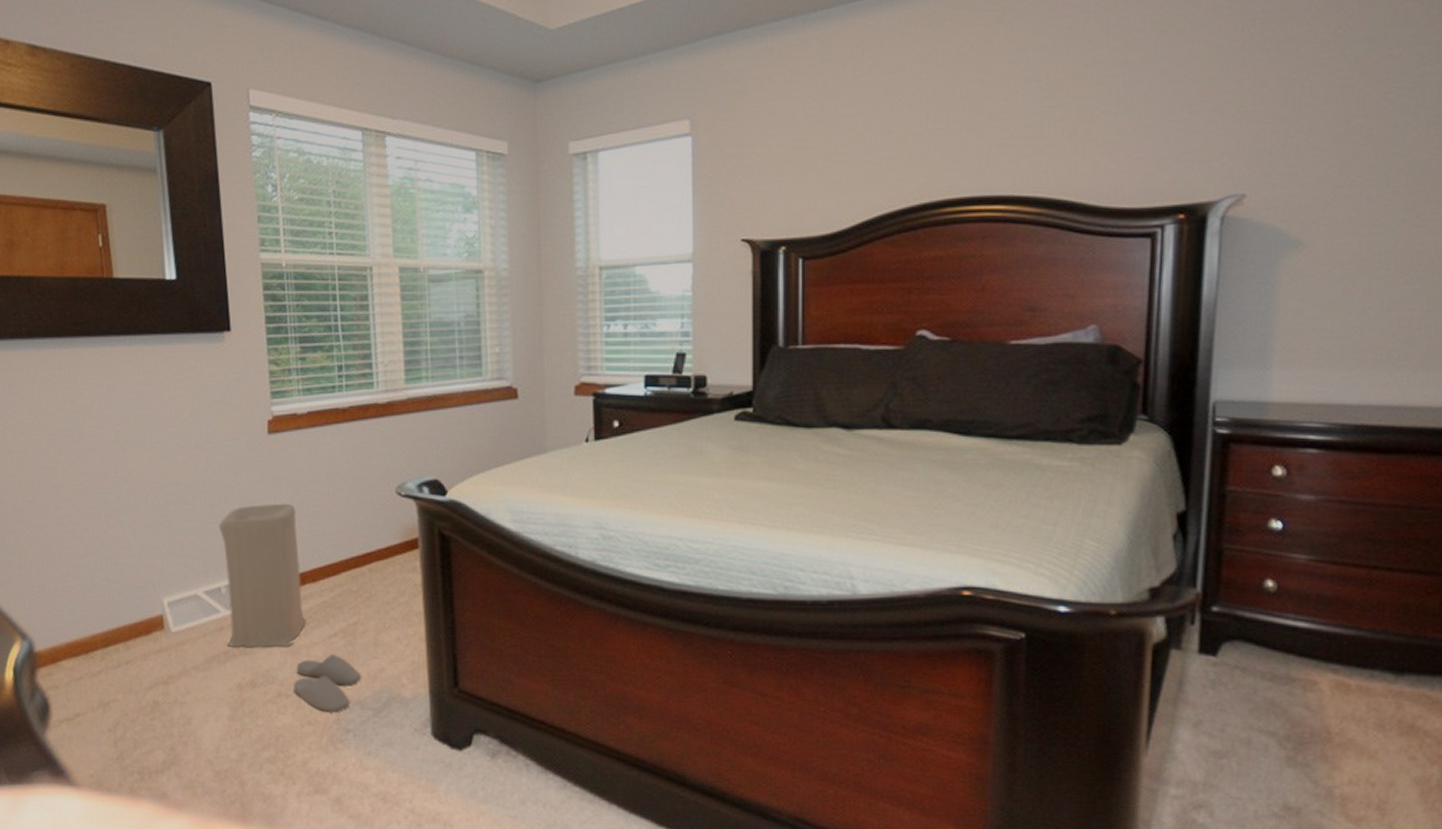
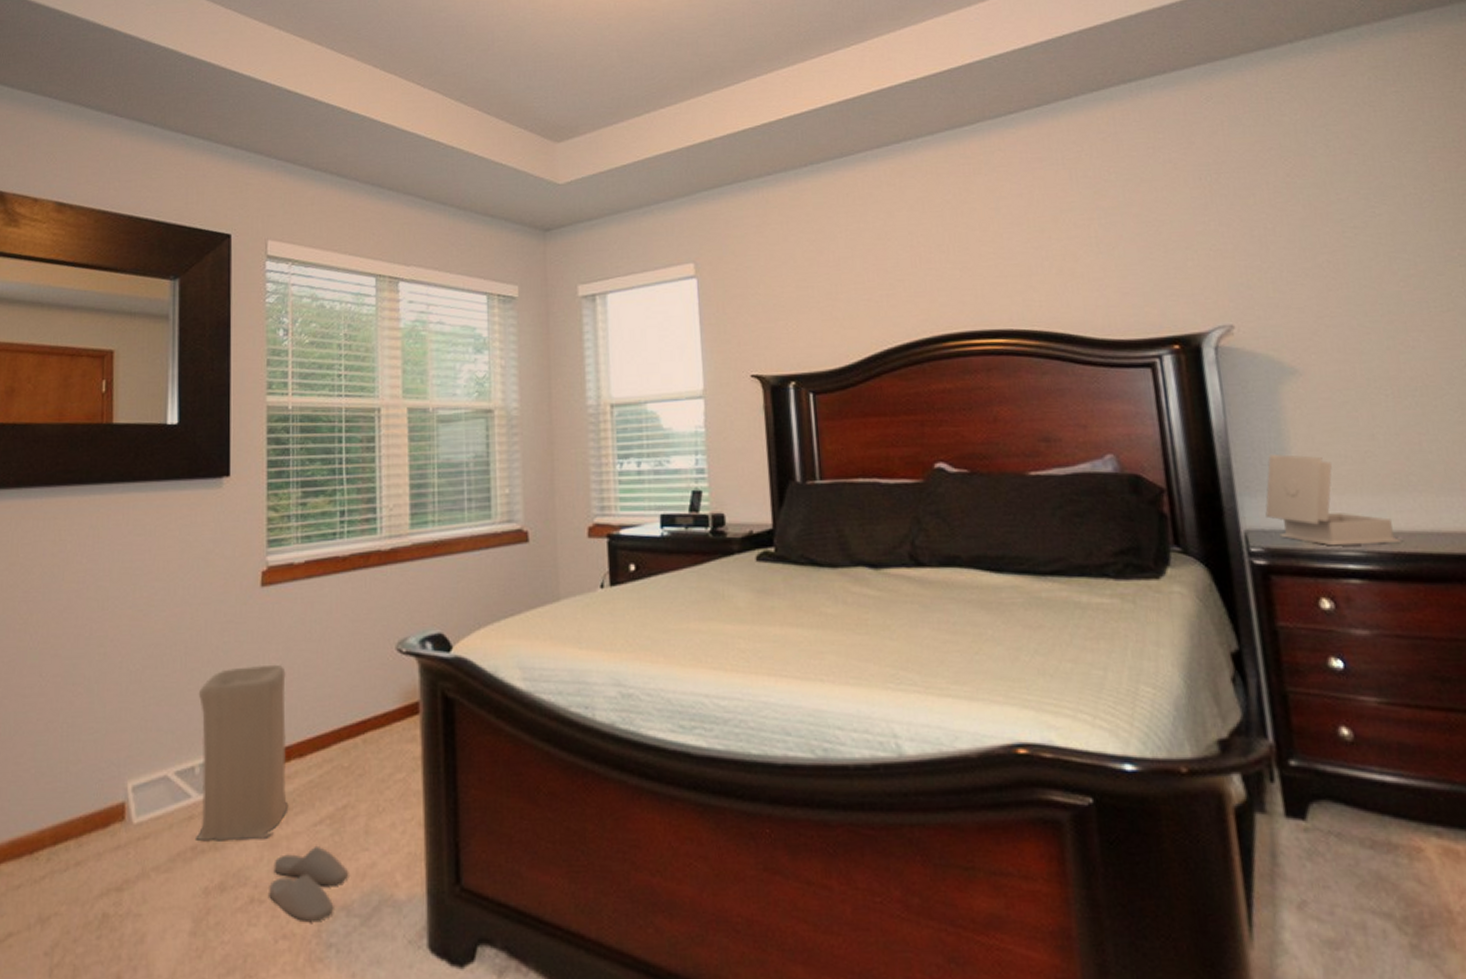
jewelry box: none [1238,327,1367,418] -> present [1265,453,1401,546]

